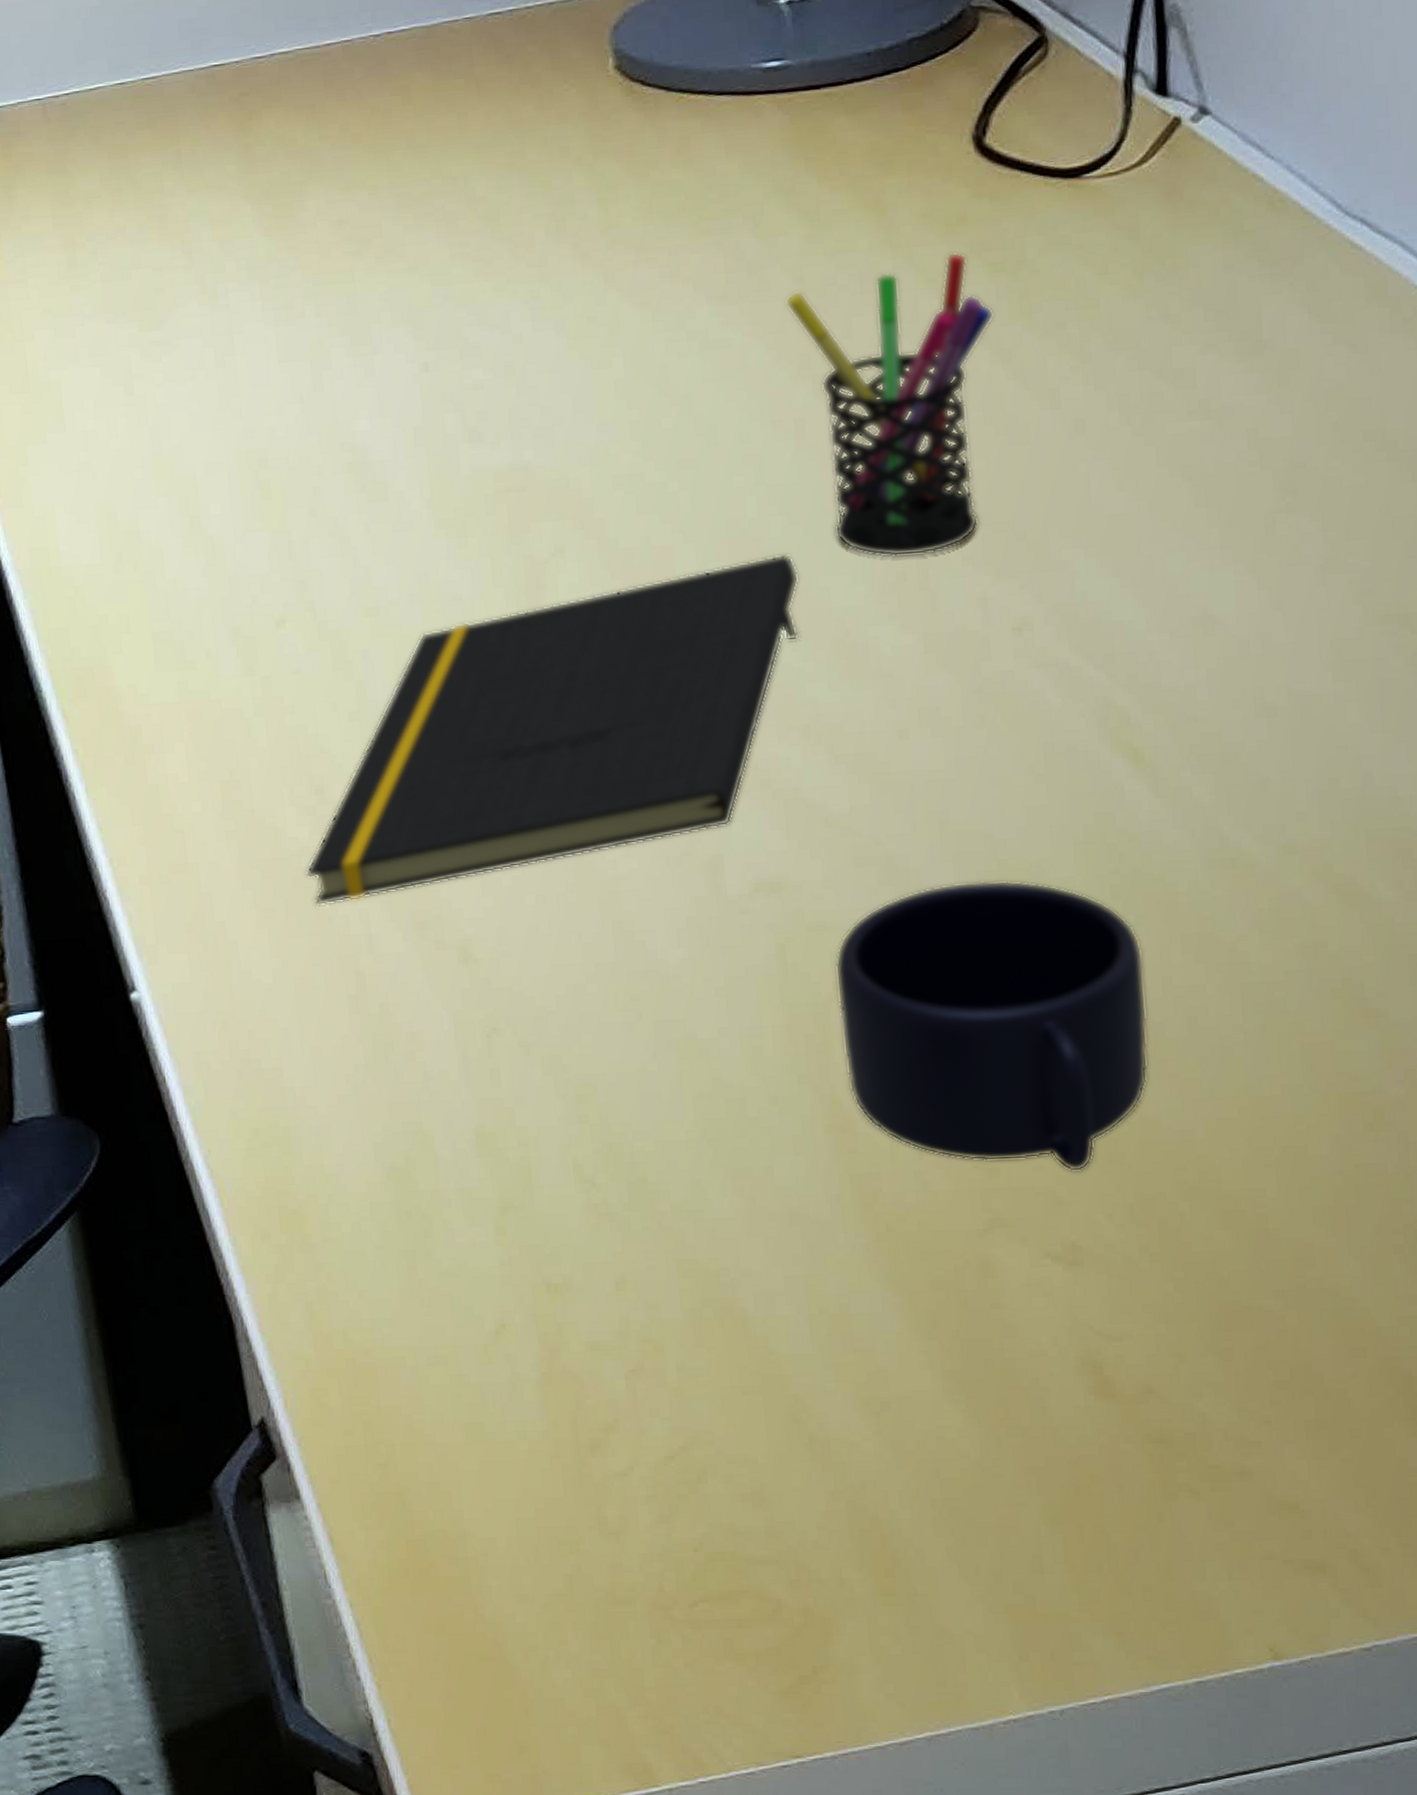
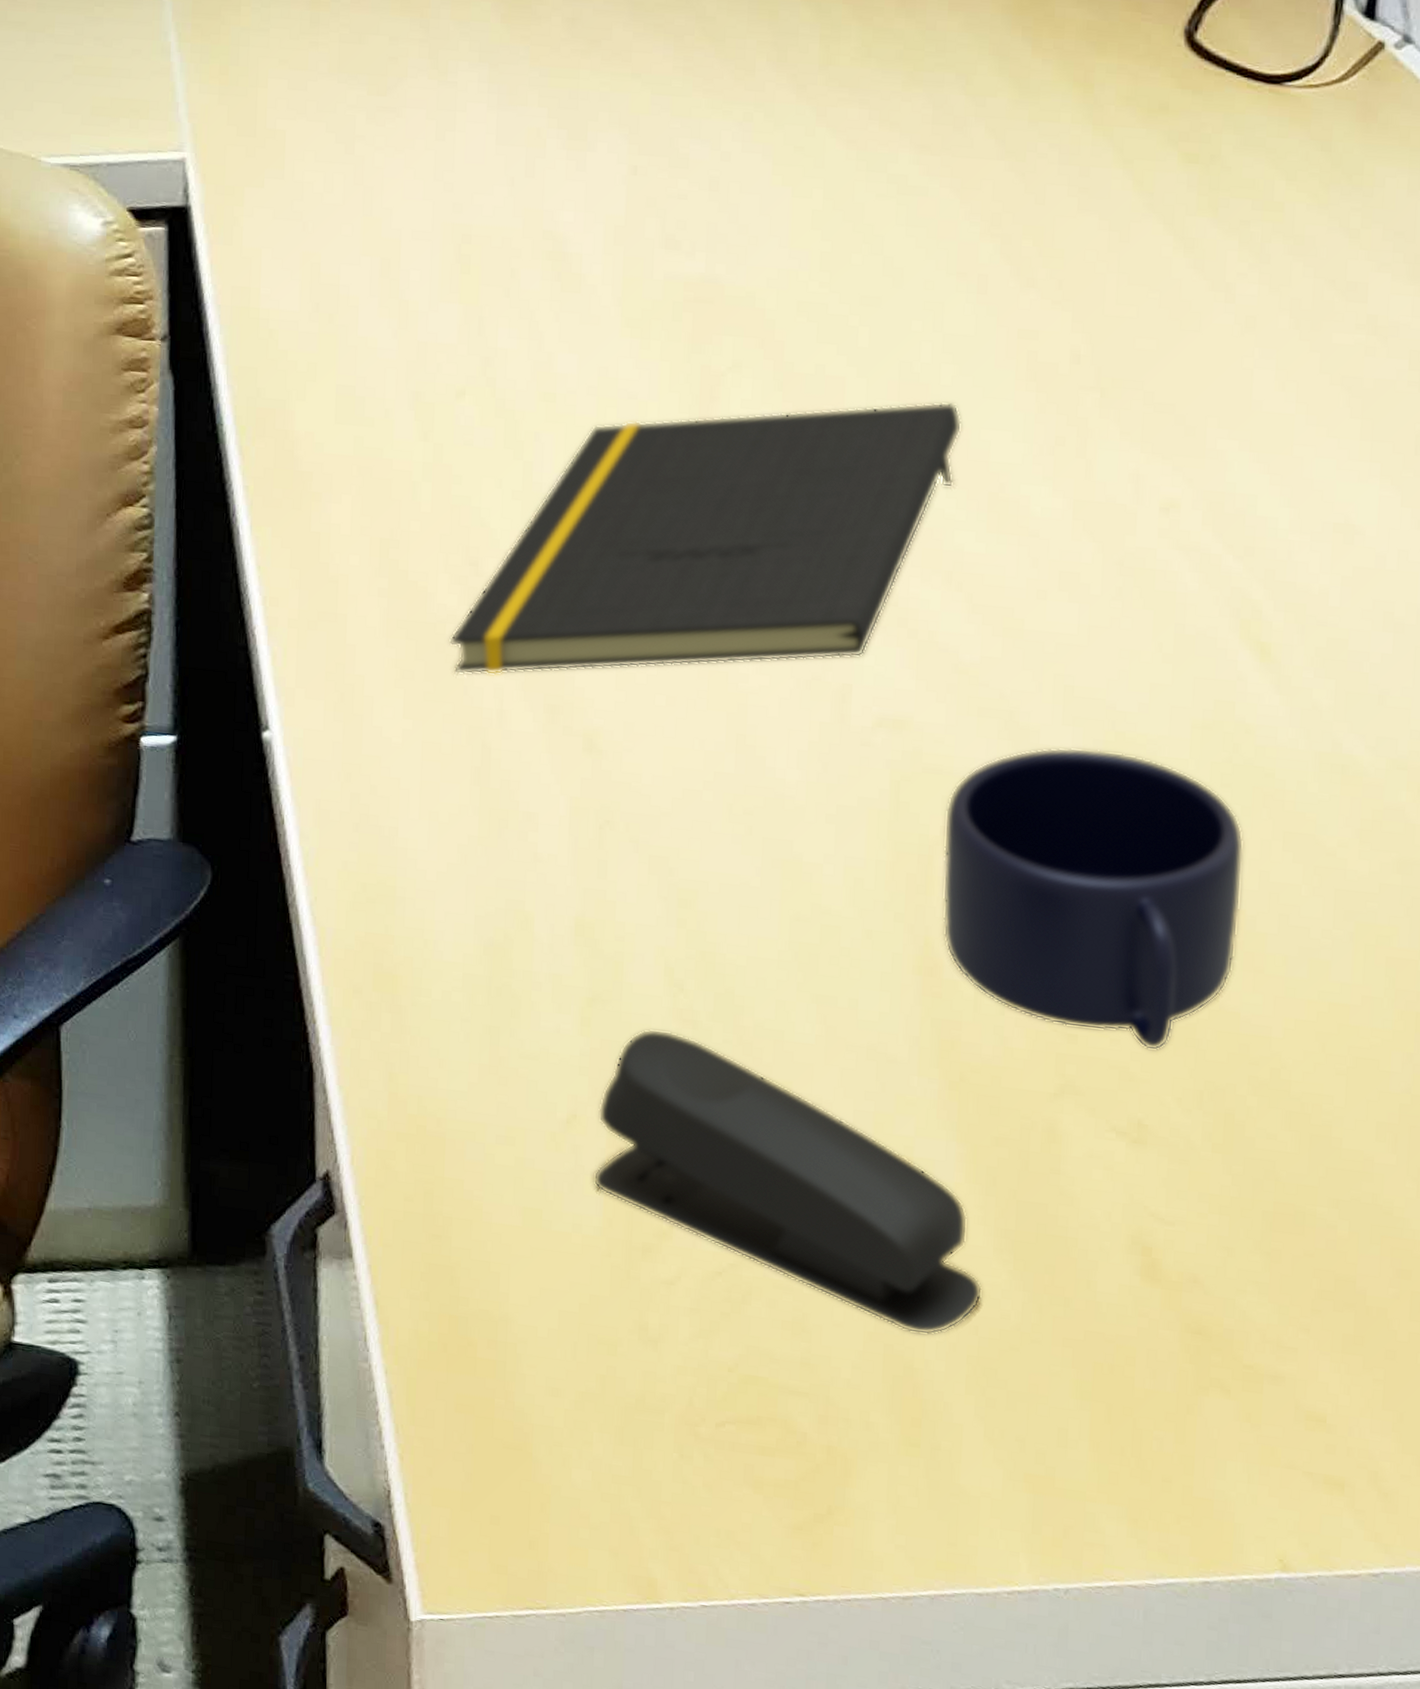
stapler: none [526,1227,939,1486] -> present [593,1028,983,1336]
pen holder: present [784,252,995,557] -> none [984,137,1183,424]

